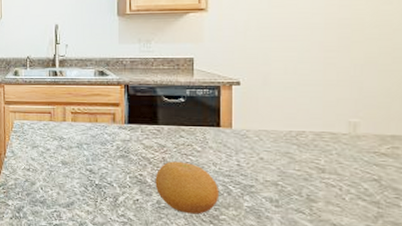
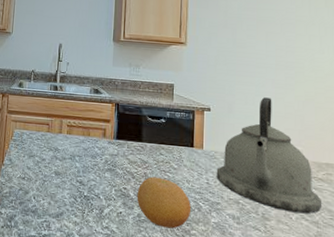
kettle: none [249,64,386,193] -> present [216,97,322,214]

